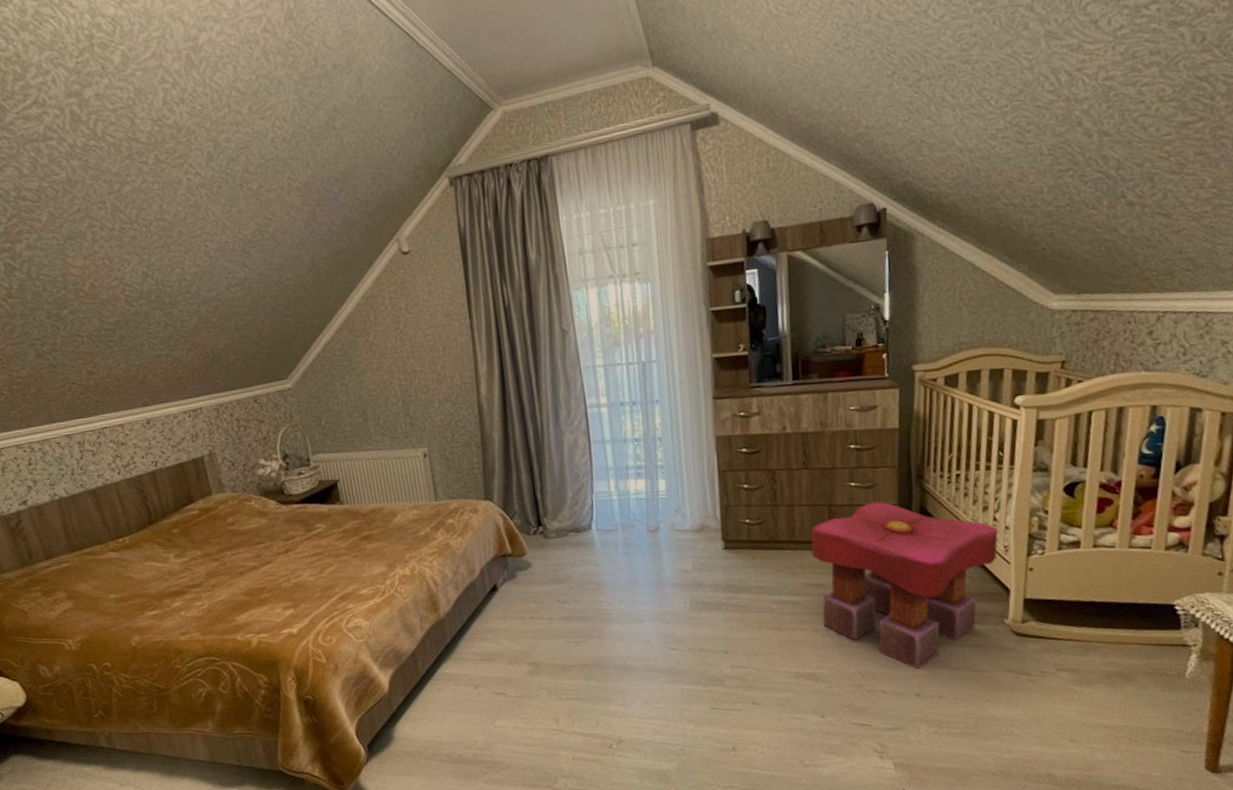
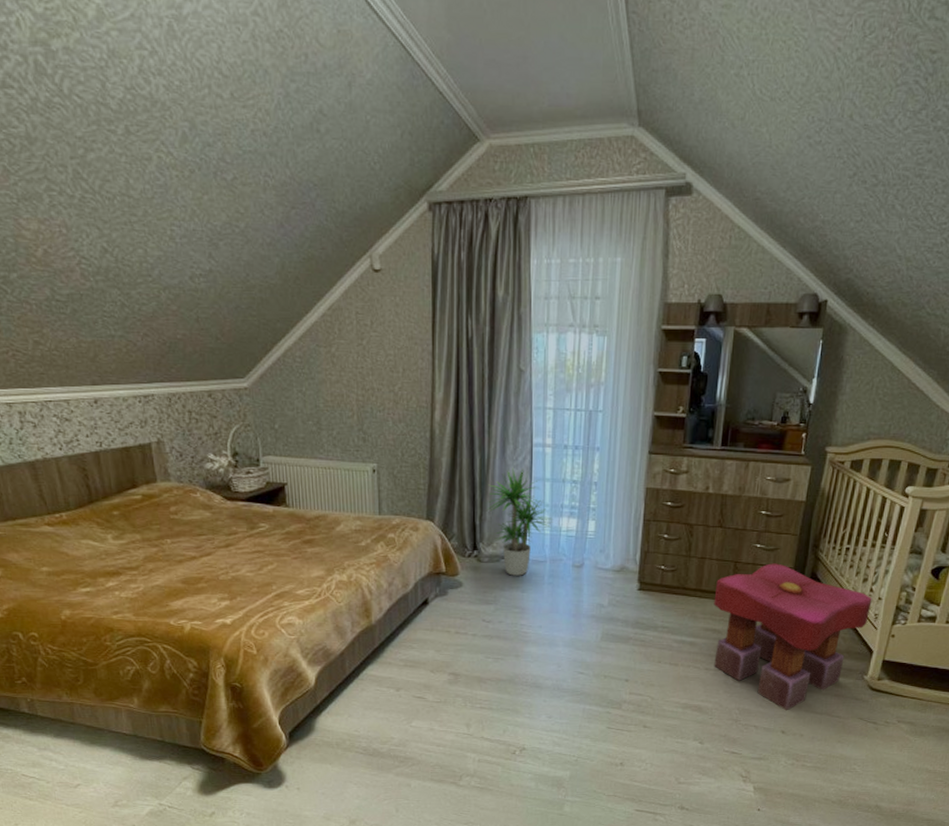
potted plant: none [546,433,619,549] -> present [487,467,552,576]

